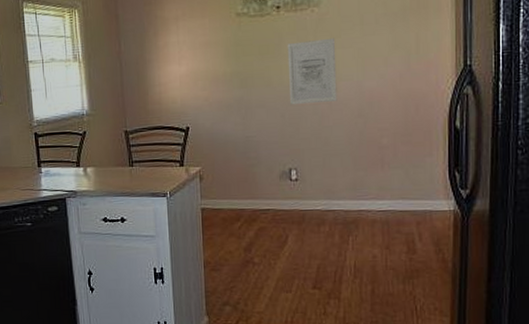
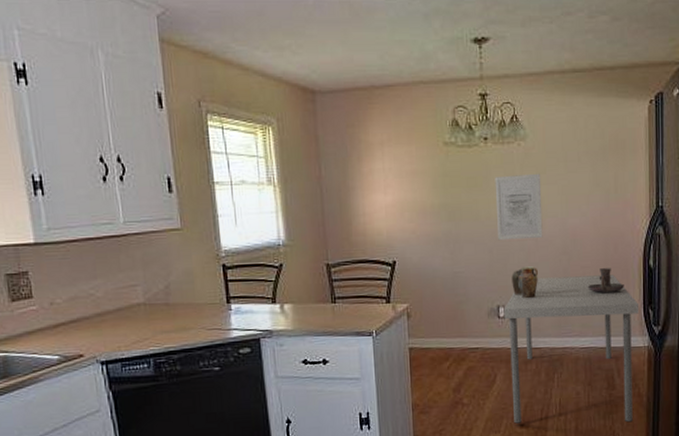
dining table: none [295,136,443,288] -> present [503,274,638,424]
jar set: none [304,130,332,162] -> present [511,266,538,299]
candle holder: none [385,130,427,156] -> present [587,268,624,294]

